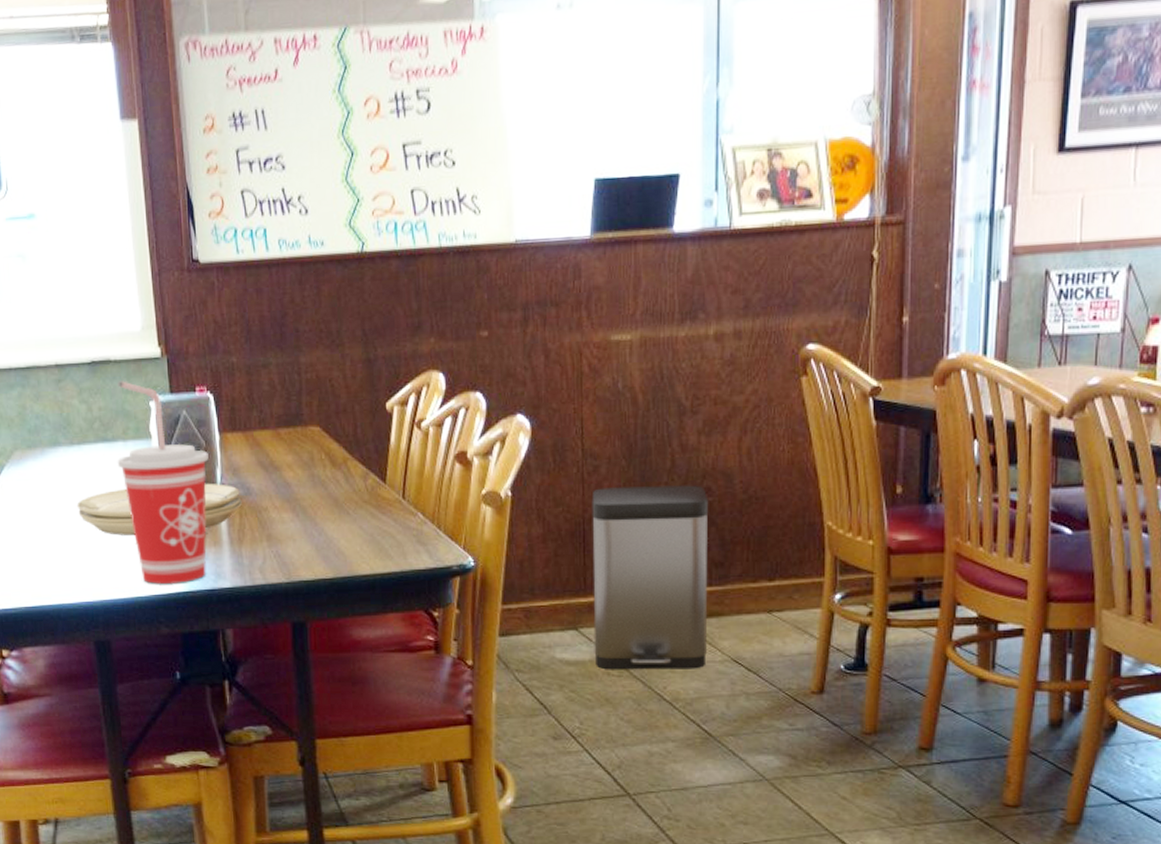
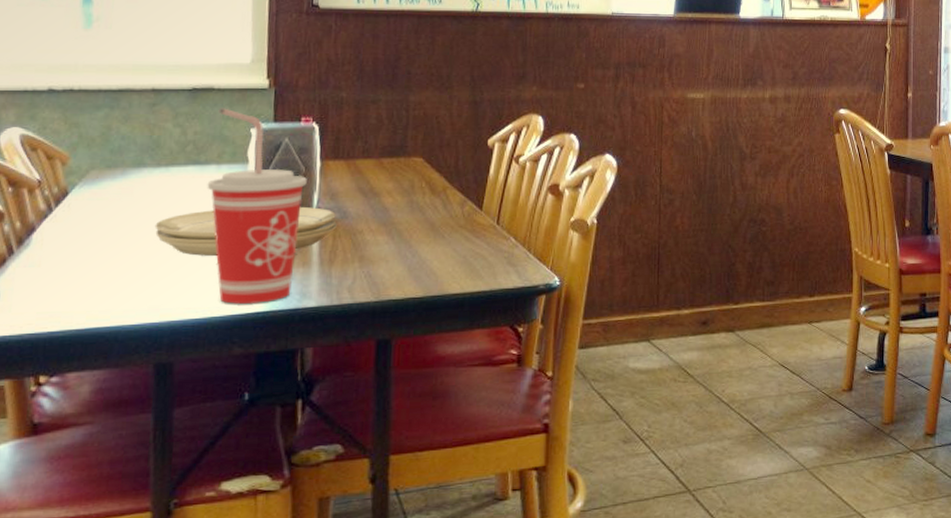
pedal bin: present [591,485,709,670] -> none [663,217,763,377]

